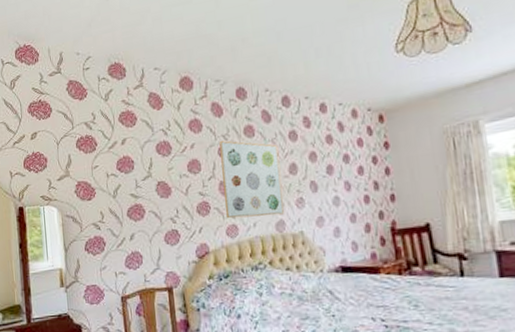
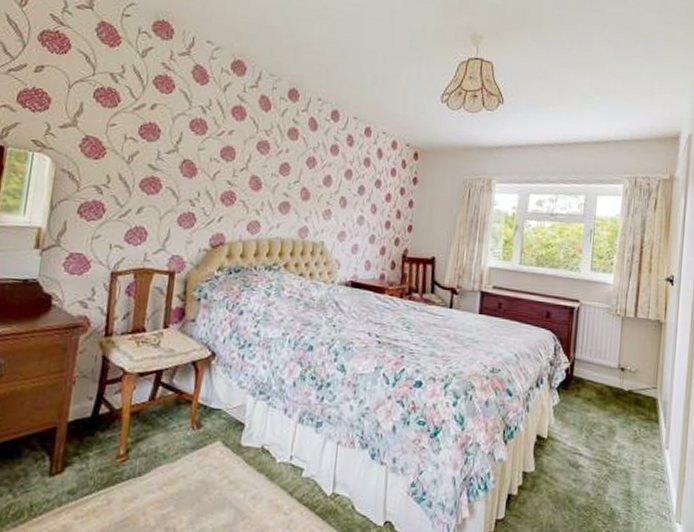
wall art: present [219,141,284,219] -> none [250,136,318,222]

